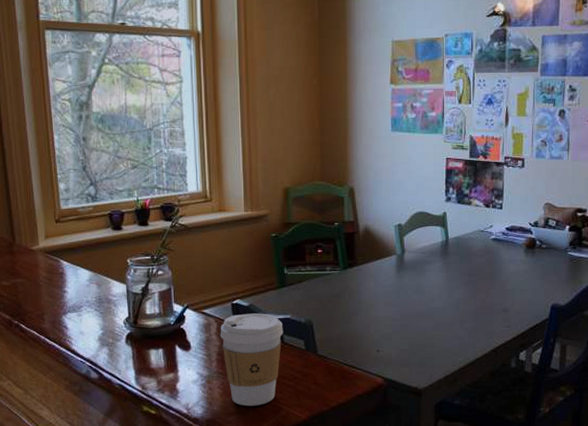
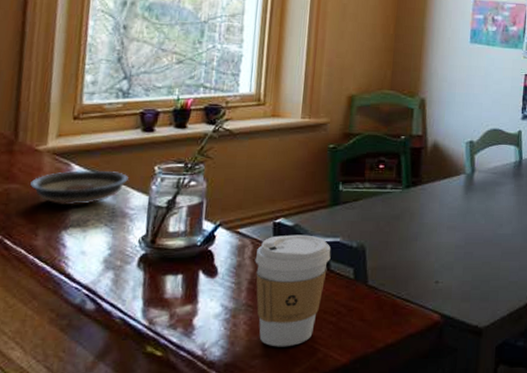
saucer: none [30,264,109,295] -> present [29,169,130,206]

